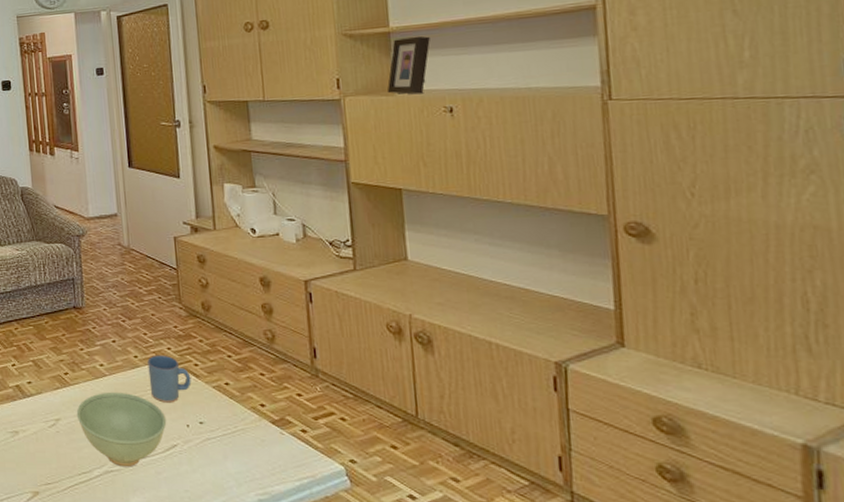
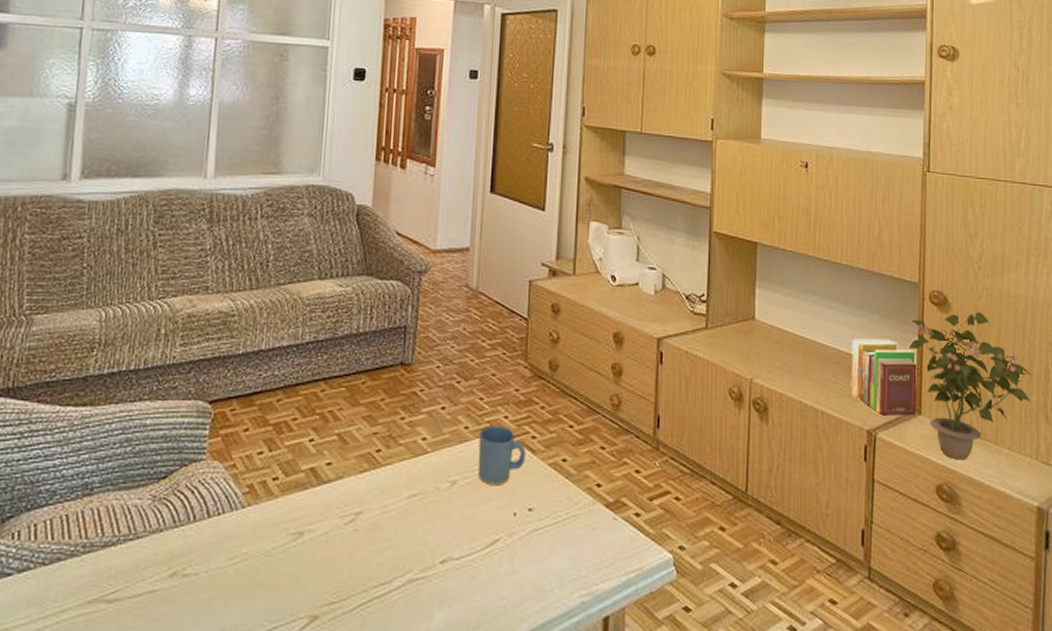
bowl: present [76,392,167,467] -> none [383,473,492,573]
picture frame: present [388,36,430,95] -> none [755,86,796,146]
books: none [527,274,618,348] -> present [852,340,917,416]
potted plant: none [599,242,784,393] -> present [907,313,1032,460]

